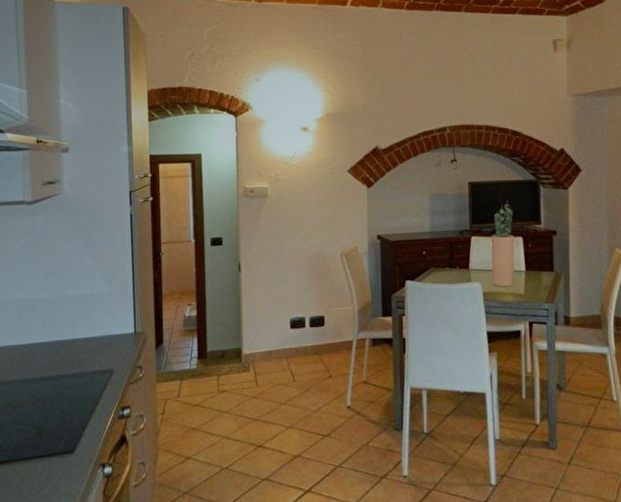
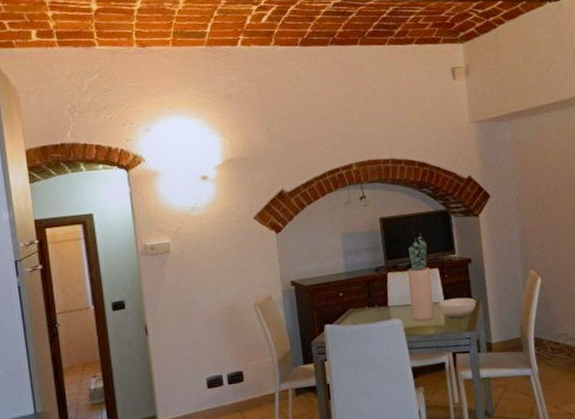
bowl: none [519,268,558,289] -> present [438,297,477,319]

